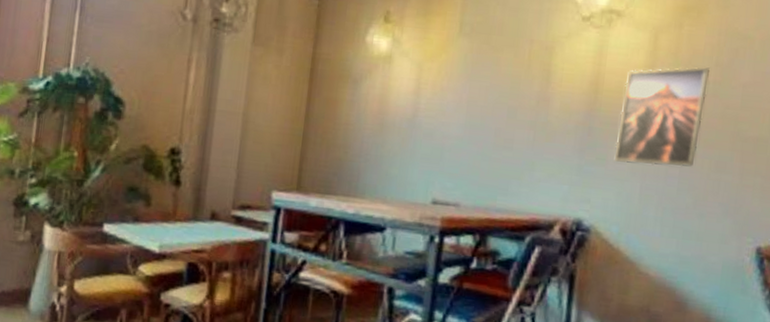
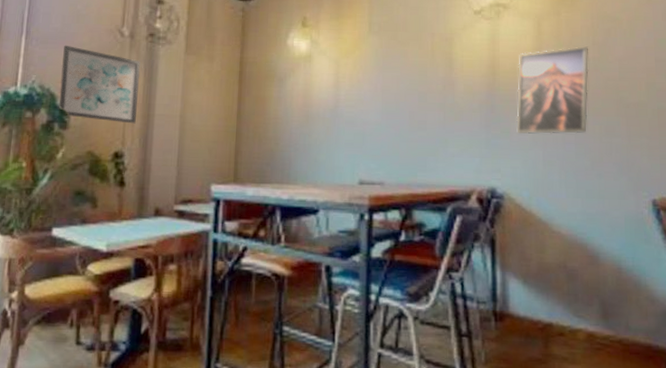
wall art: none [113,25,203,119] -> present [58,45,140,124]

